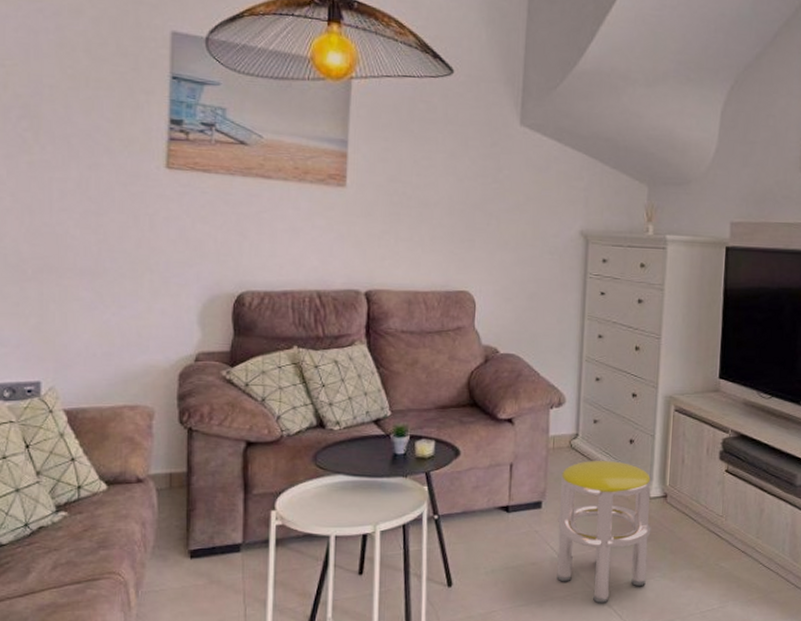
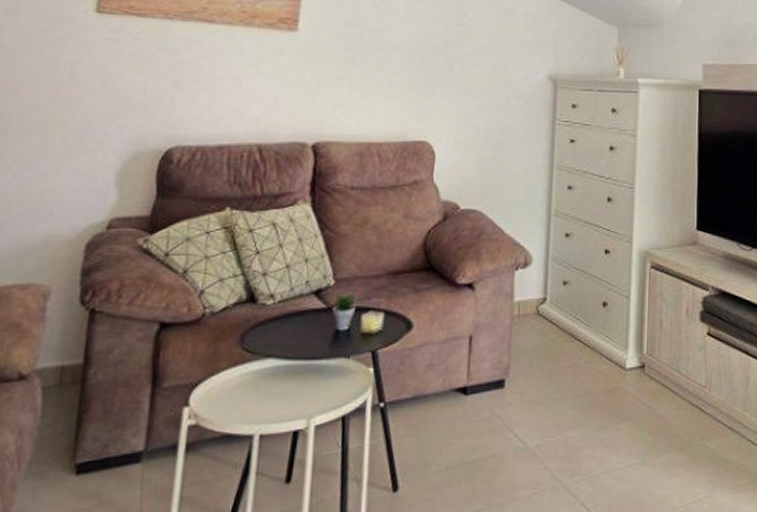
stool: present [557,460,651,604] -> none [521,327,628,502]

